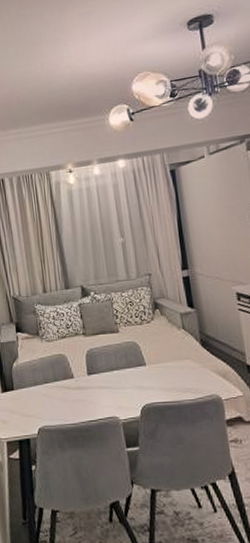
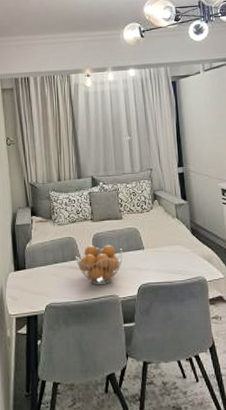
fruit basket: none [67,361,122,406] -> present [75,244,123,285]

